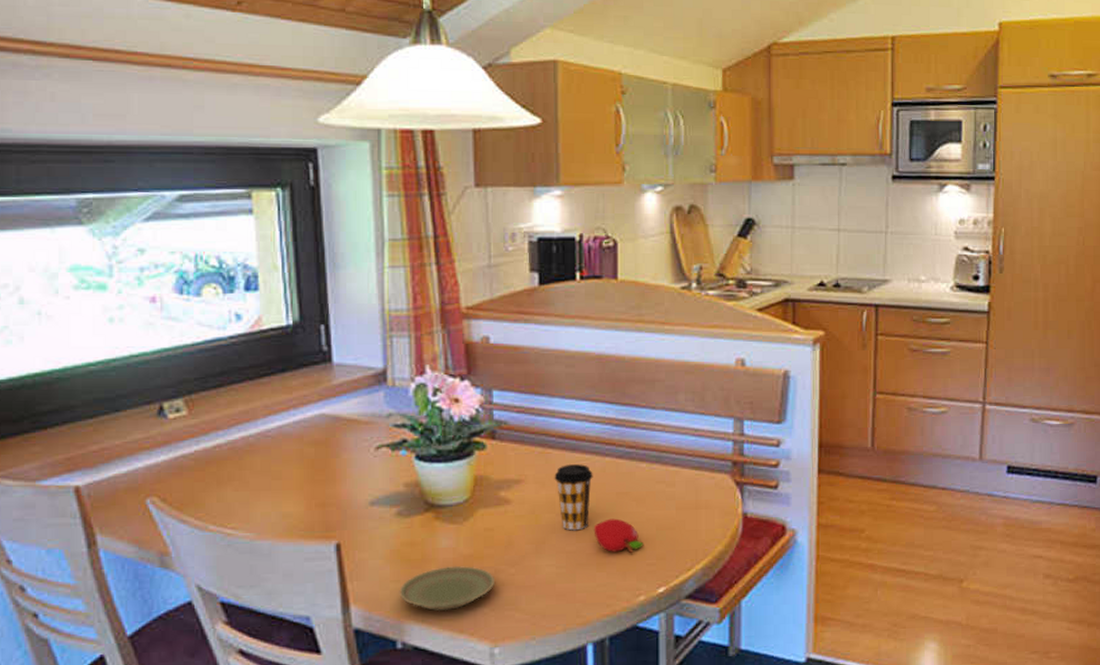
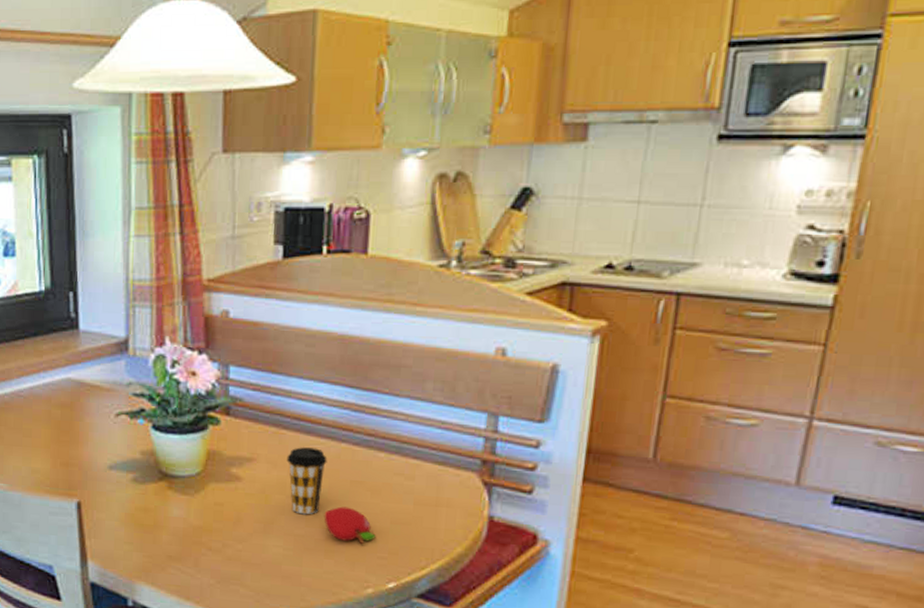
plate: present [399,565,494,612] -> none [132,535,222,577]

